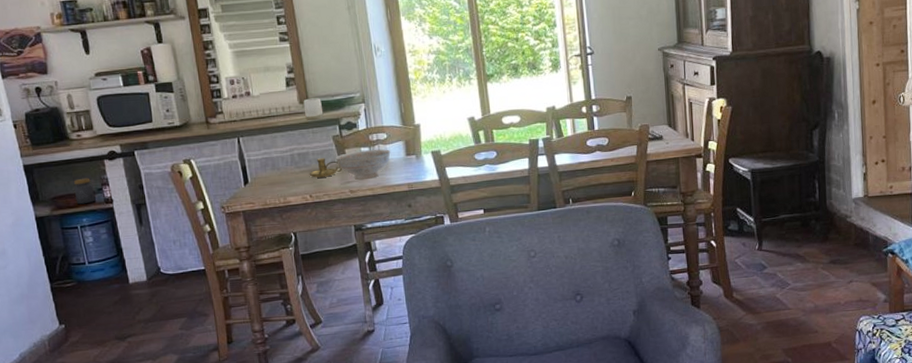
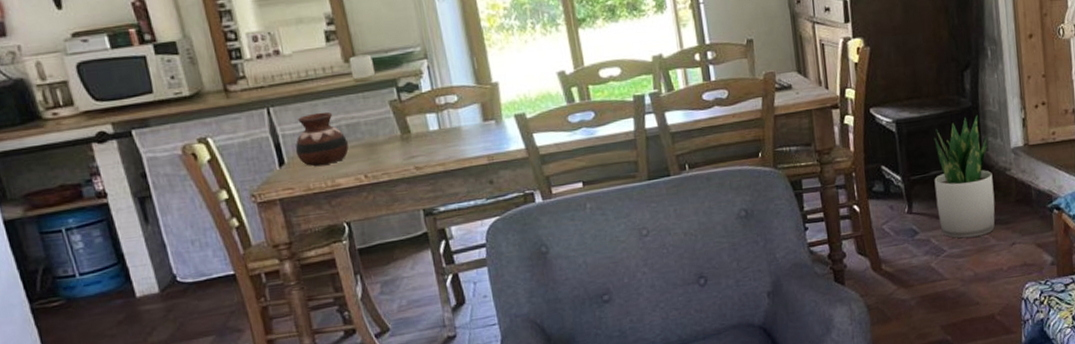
jar: present [74,178,96,205] -> none [53,167,84,202]
vase: none [257,142,299,186] -> present [295,111,349,166]
candlestick: present [309,158,342,178] -> none [362,128,404,154]
decorative bowl: present [335,149,391,180] -> none [394,114,464,153]
planter: none [782,168,836,275] -> present [934,115,995,239]

